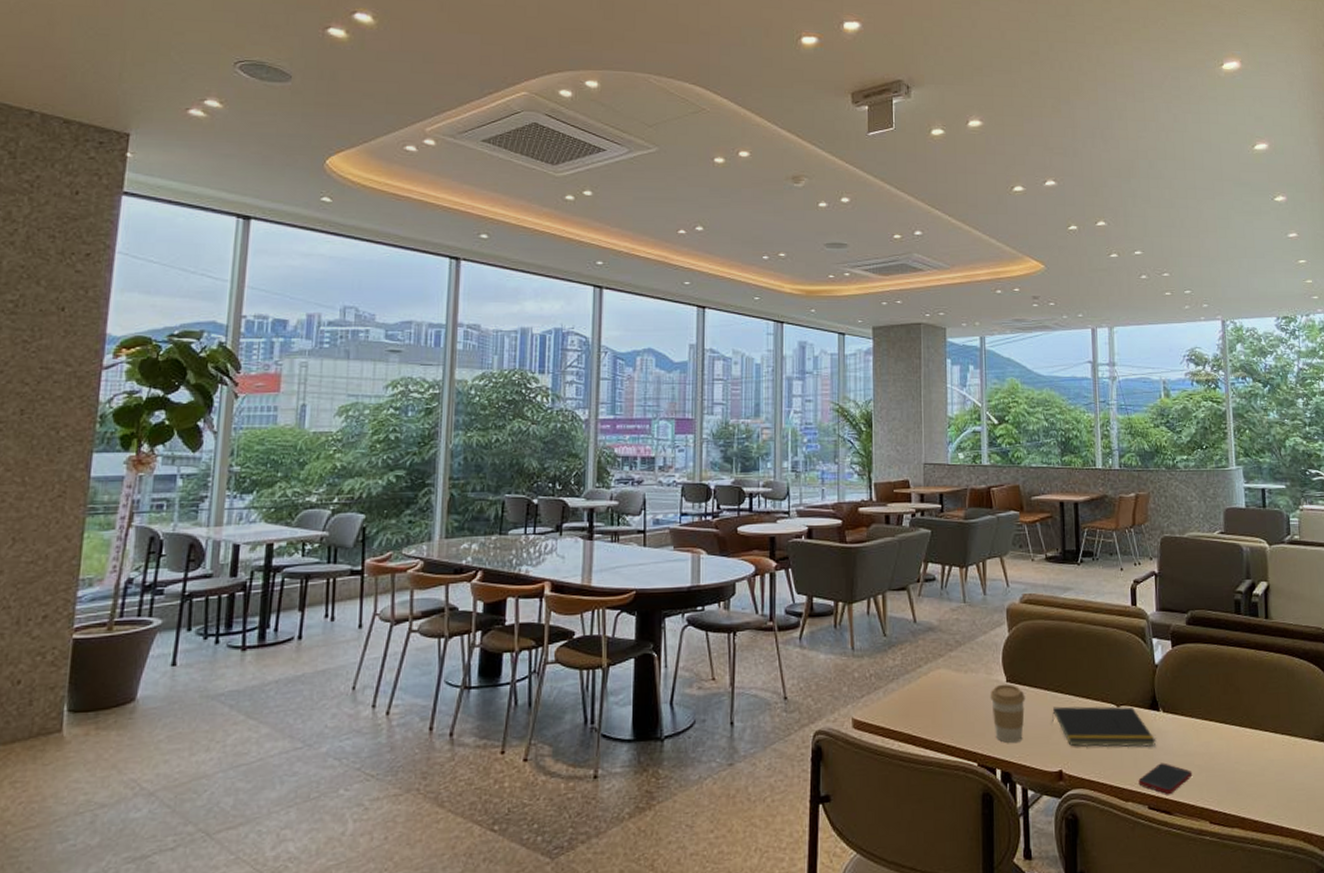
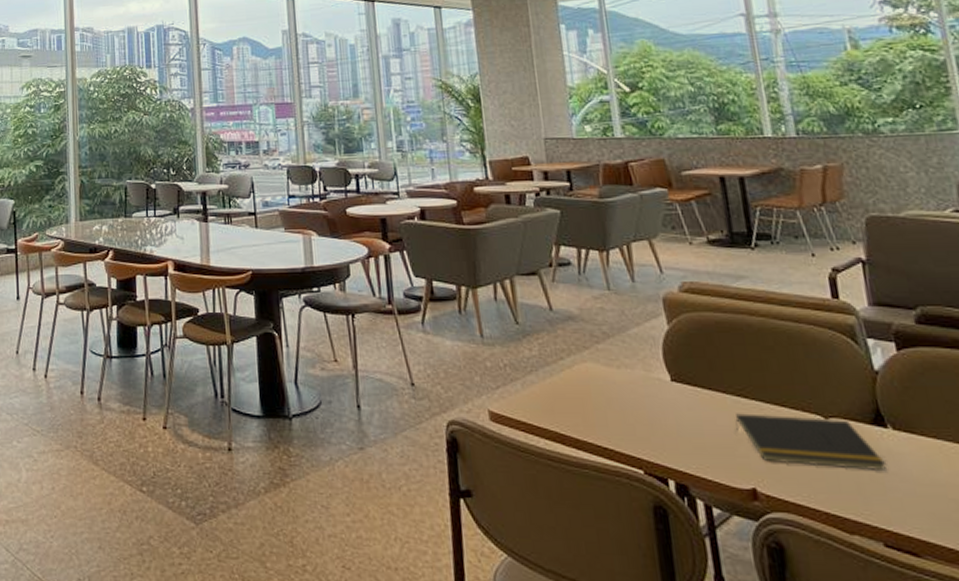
coffee cup: present [990,683,1025,744] -> none [651,383,700,452]
cell phone: present [1138,762,1193,794] -> none [865,491,947,531]

